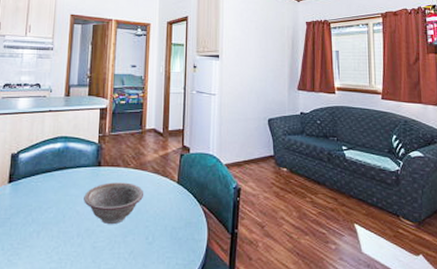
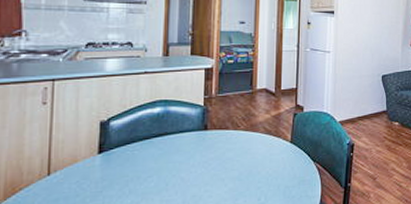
decorative bowl: present [84,182,144,225] -> none [189,145,256,189]

